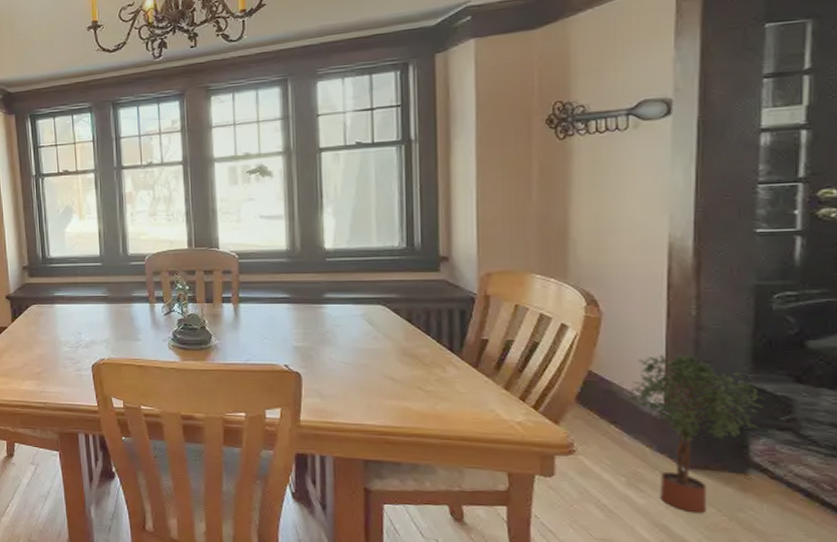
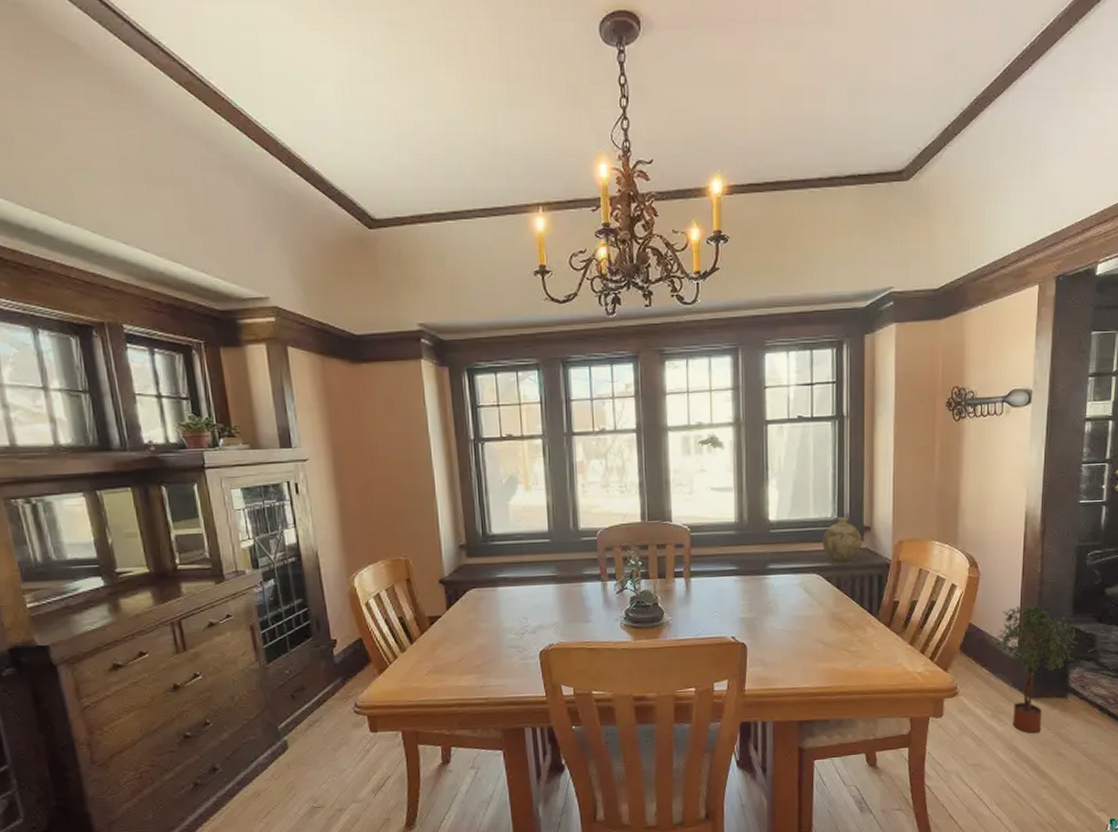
decorative vase: none [388,245,439,297] -> present [822,516,863,565]

